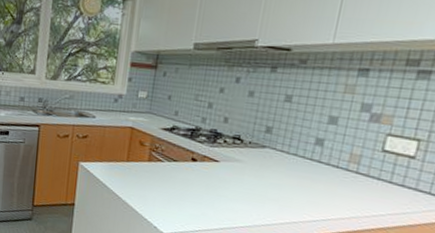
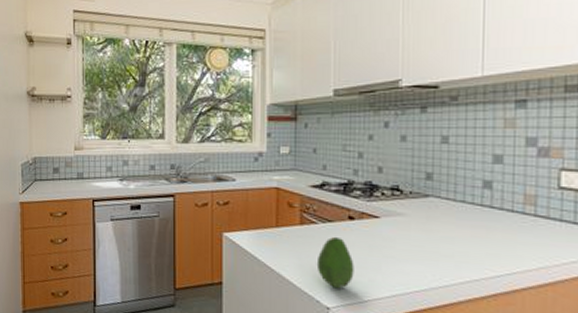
fruit: none [158,174,191,219] -> present [316,236,354,289]

